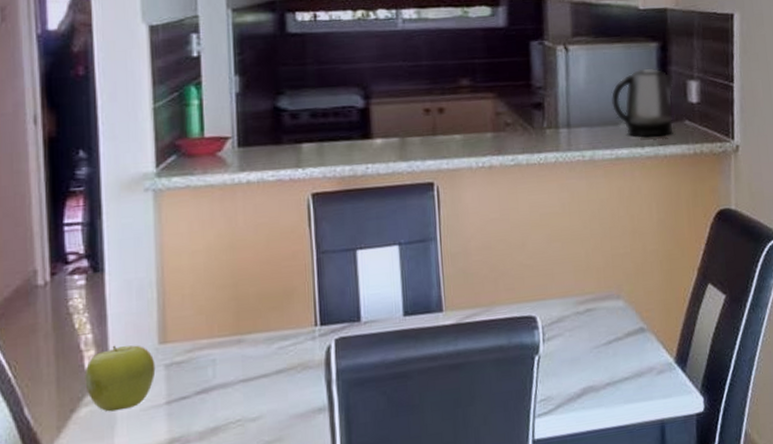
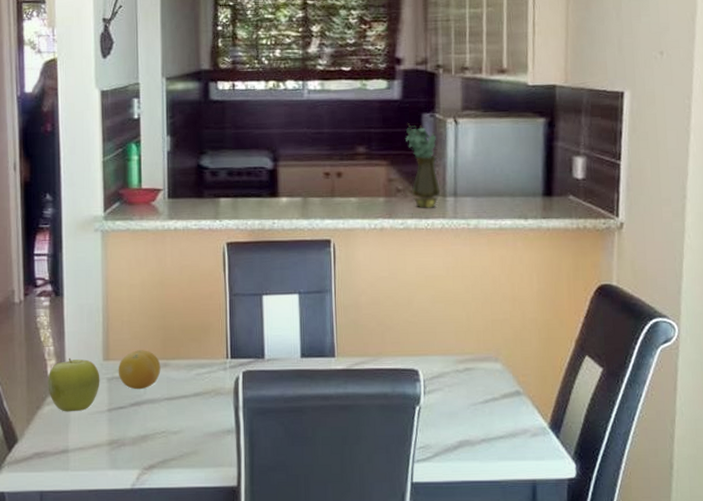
fruit: none [178,326,234,374] -> present [118,350,161,390]
vase: none [513,51,553,142] -> present [405,122,441,208]
kettle: present [611,68,674,138] -> none [498,143,560,210]

